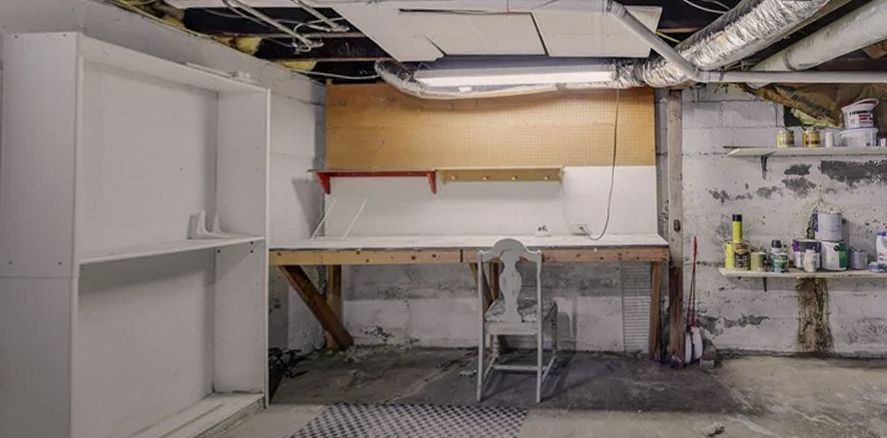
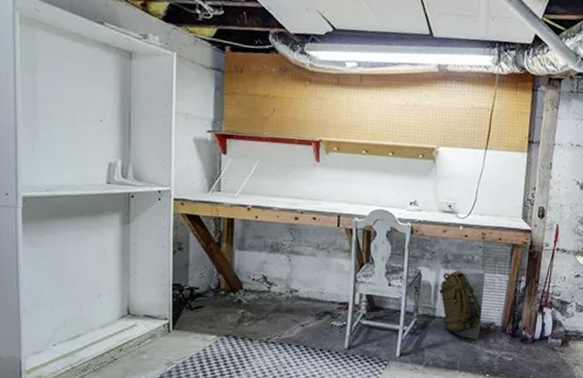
backpack: none [578,293,627,372] -> present [439,268,485,339]

